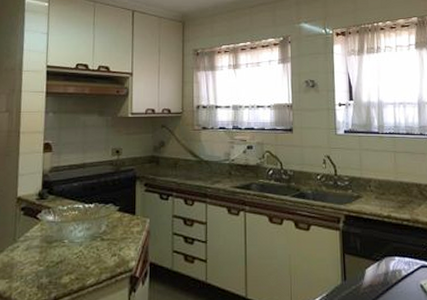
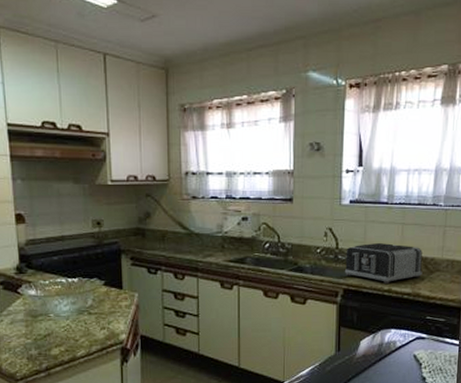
toaster: none [344,170,419,210] -> present [344,243,423,284]

